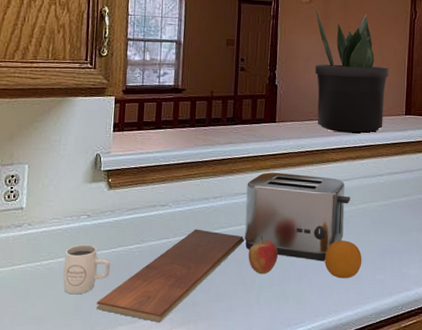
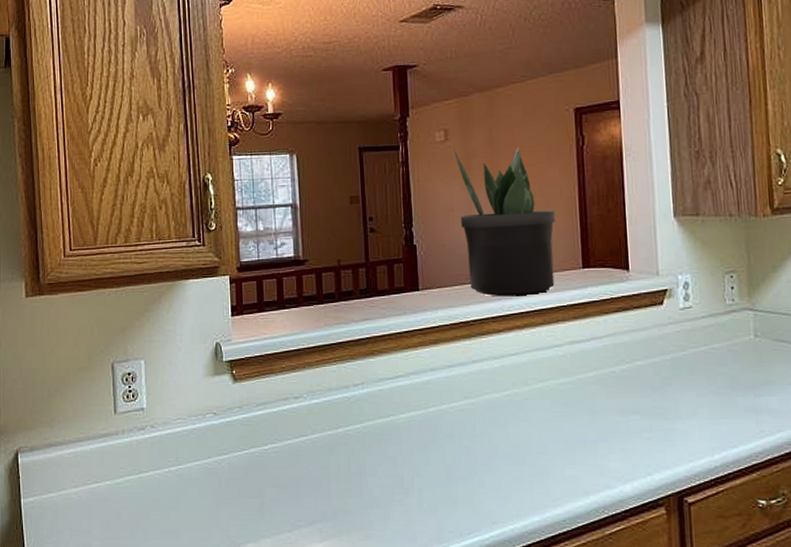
mug: present [63,244,110,295] -> none [193,446,245,504]
chopping board: present [96,229,245,323] -> none [234,423,396,535]
toaster: present [244,172,350,262] -> none [392,350,522,456]
apple: present [248,235,278,274] -> none [402,427,439,474]
fruit: present [325,240,362,279] -> none [497,429,546,476]

